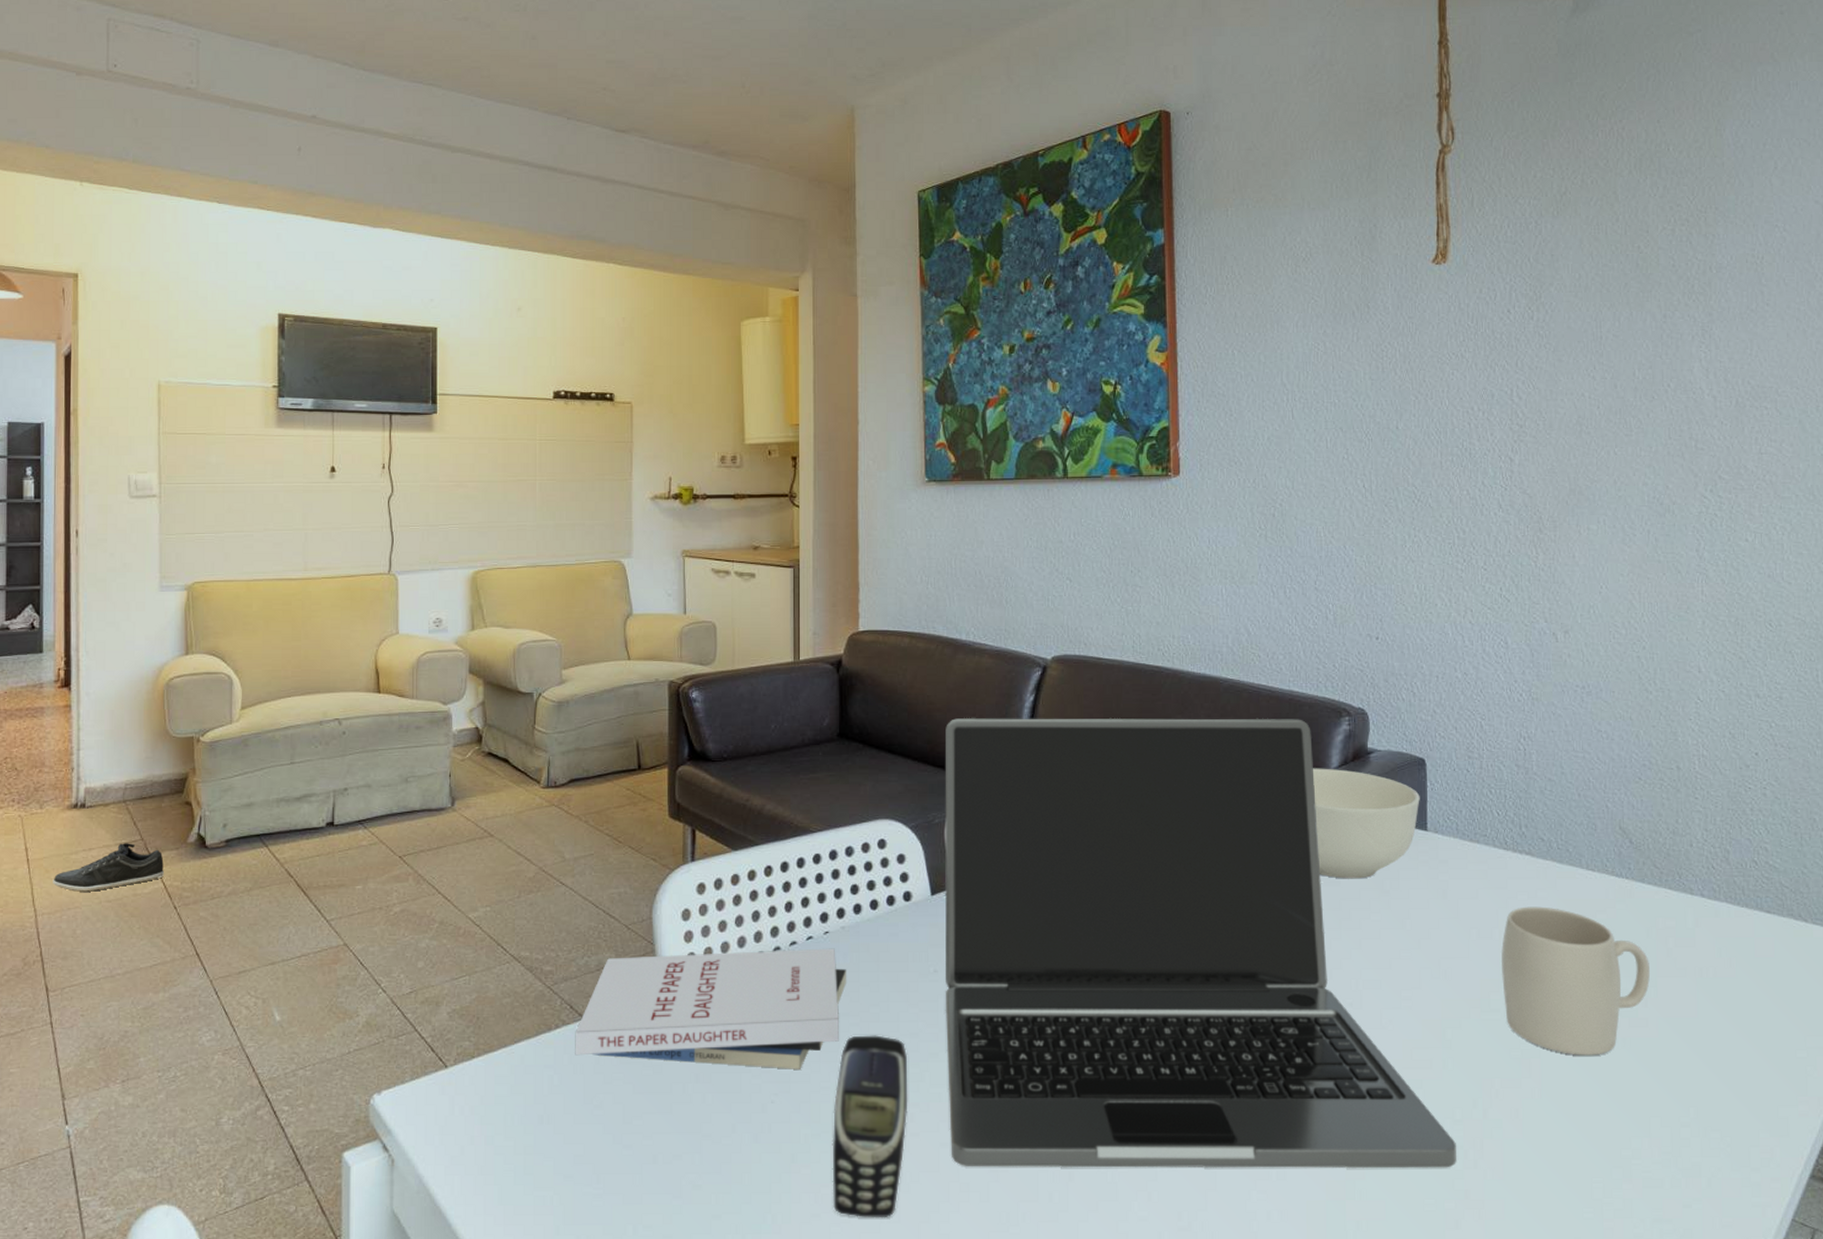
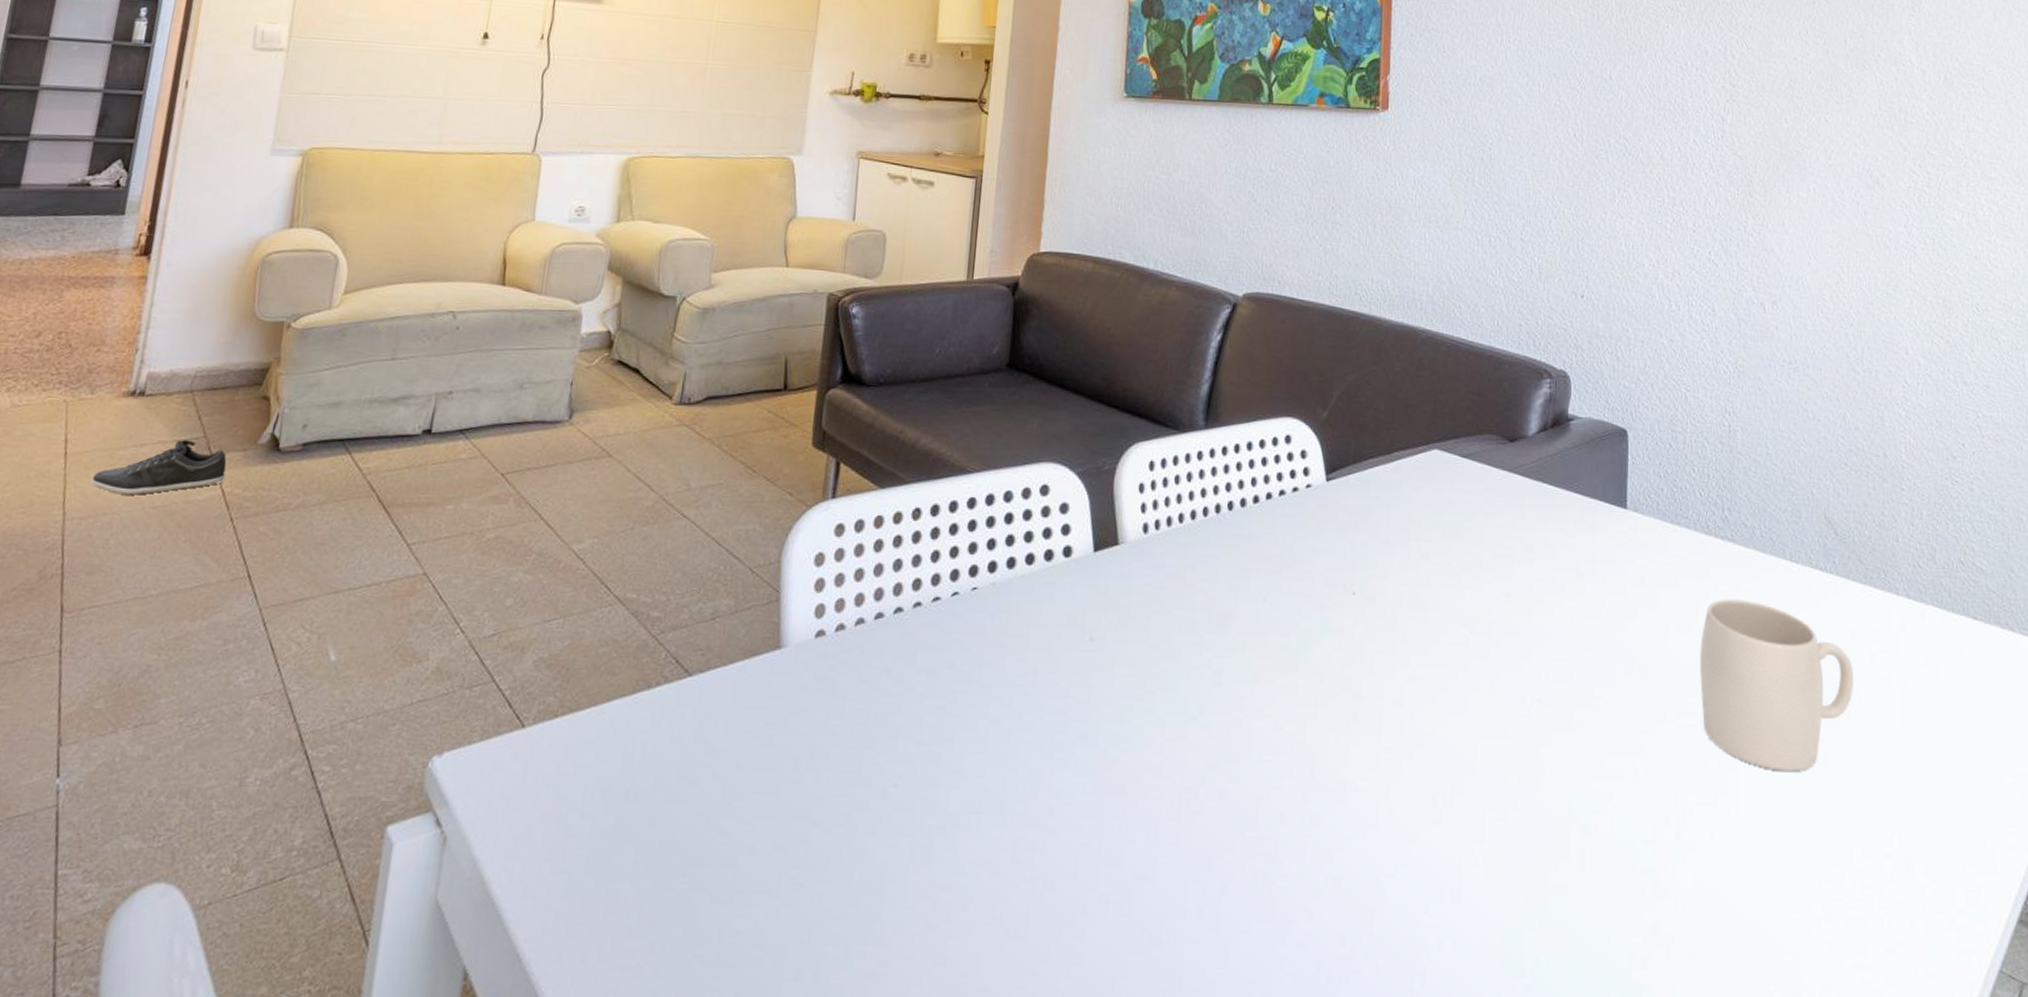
books: present [575,948,847,1069] -> none [674,605,994,748]
mobile phone: present [832,1035,908,1217] -> none [953,710,1053,931]
laptop: present [944,718,1456,1169] -> none [1092,354,1646,896]
bowl: present [1312,768,1420,879] -> none [1509,433,1621,559]

